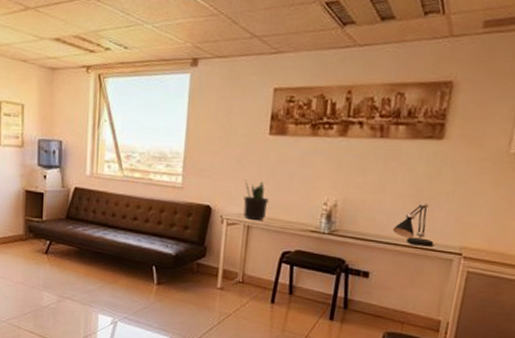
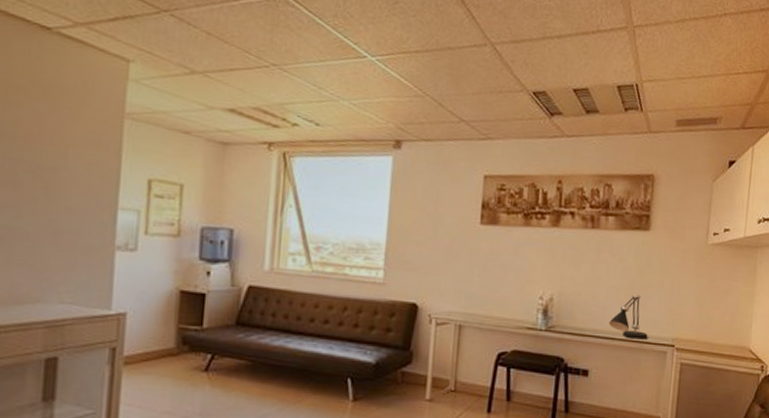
planter: present [243,180,269,220] -> none [454,274,482,318]

